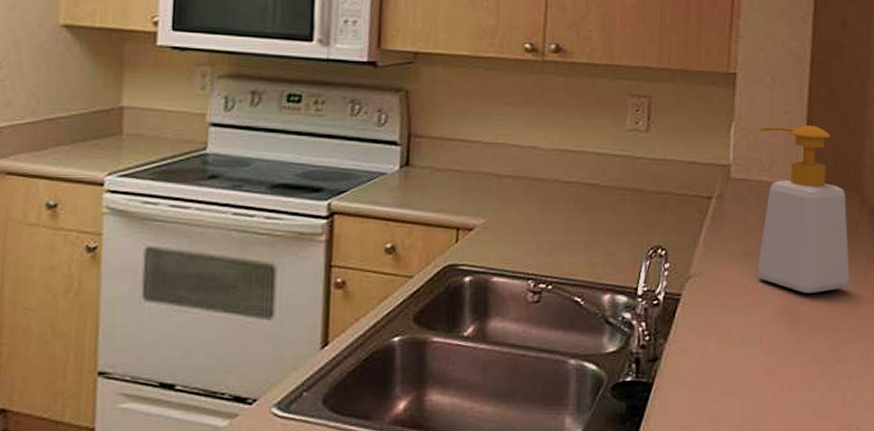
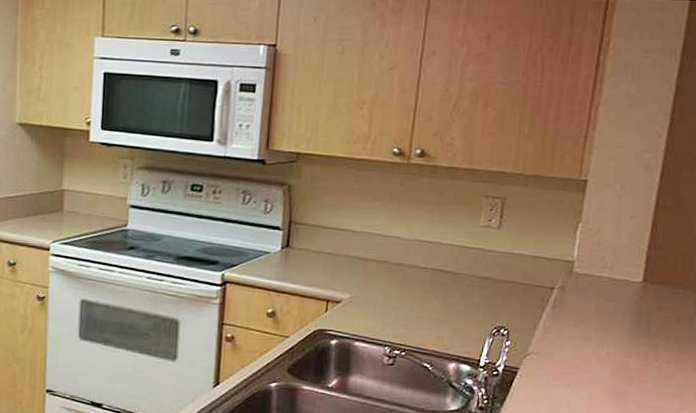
soap bottle: present [757,126,850,293] -> none [590,229,683,377]

